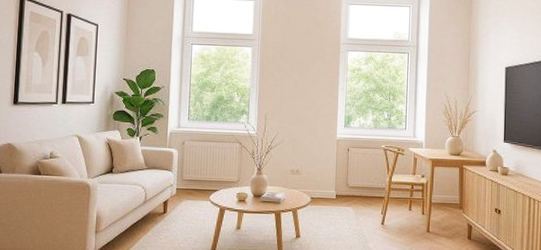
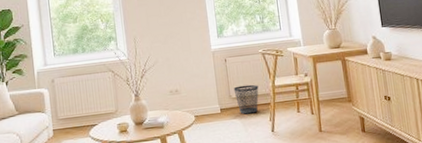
wastebasket: none [351,176,376,204] -> present [233,84,259,115]

